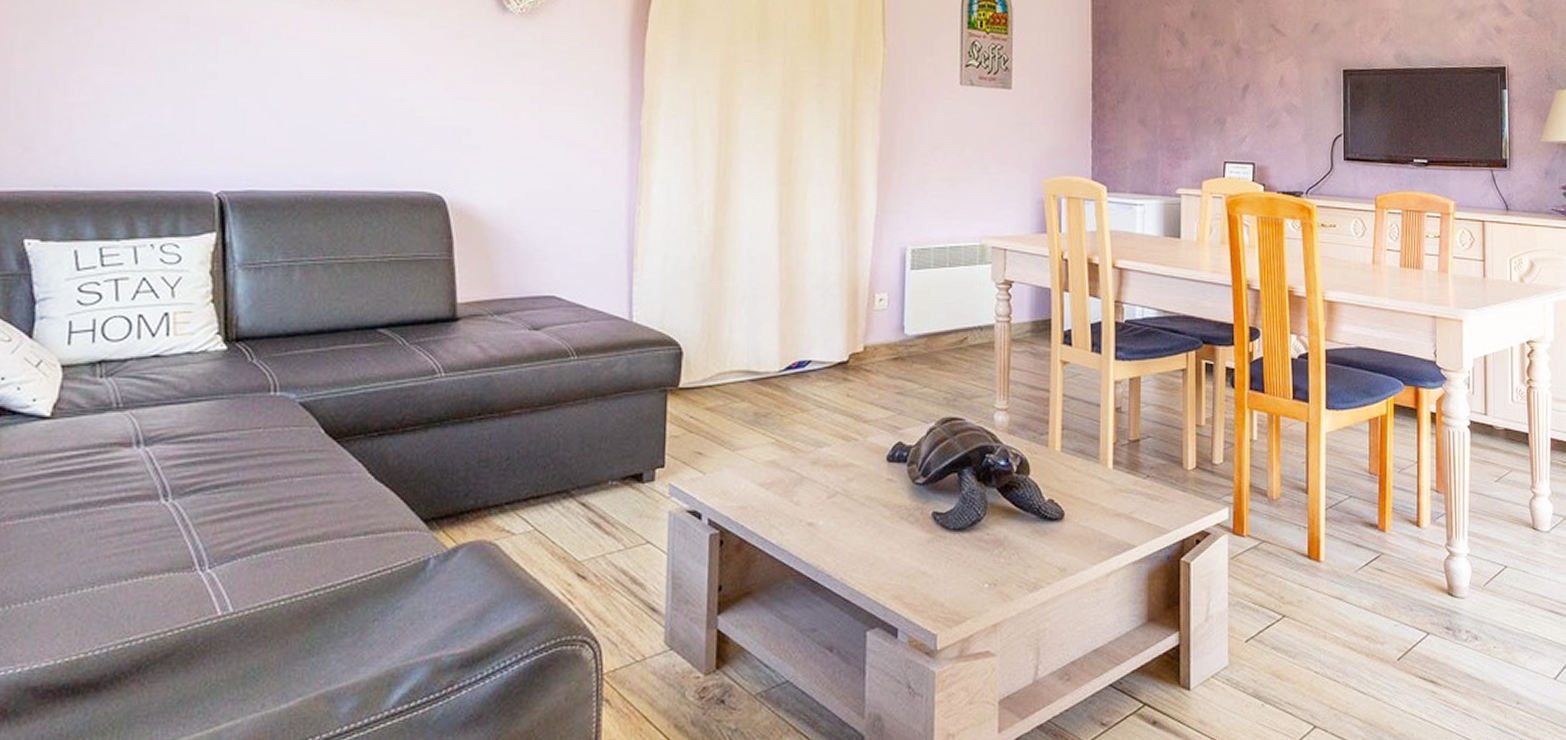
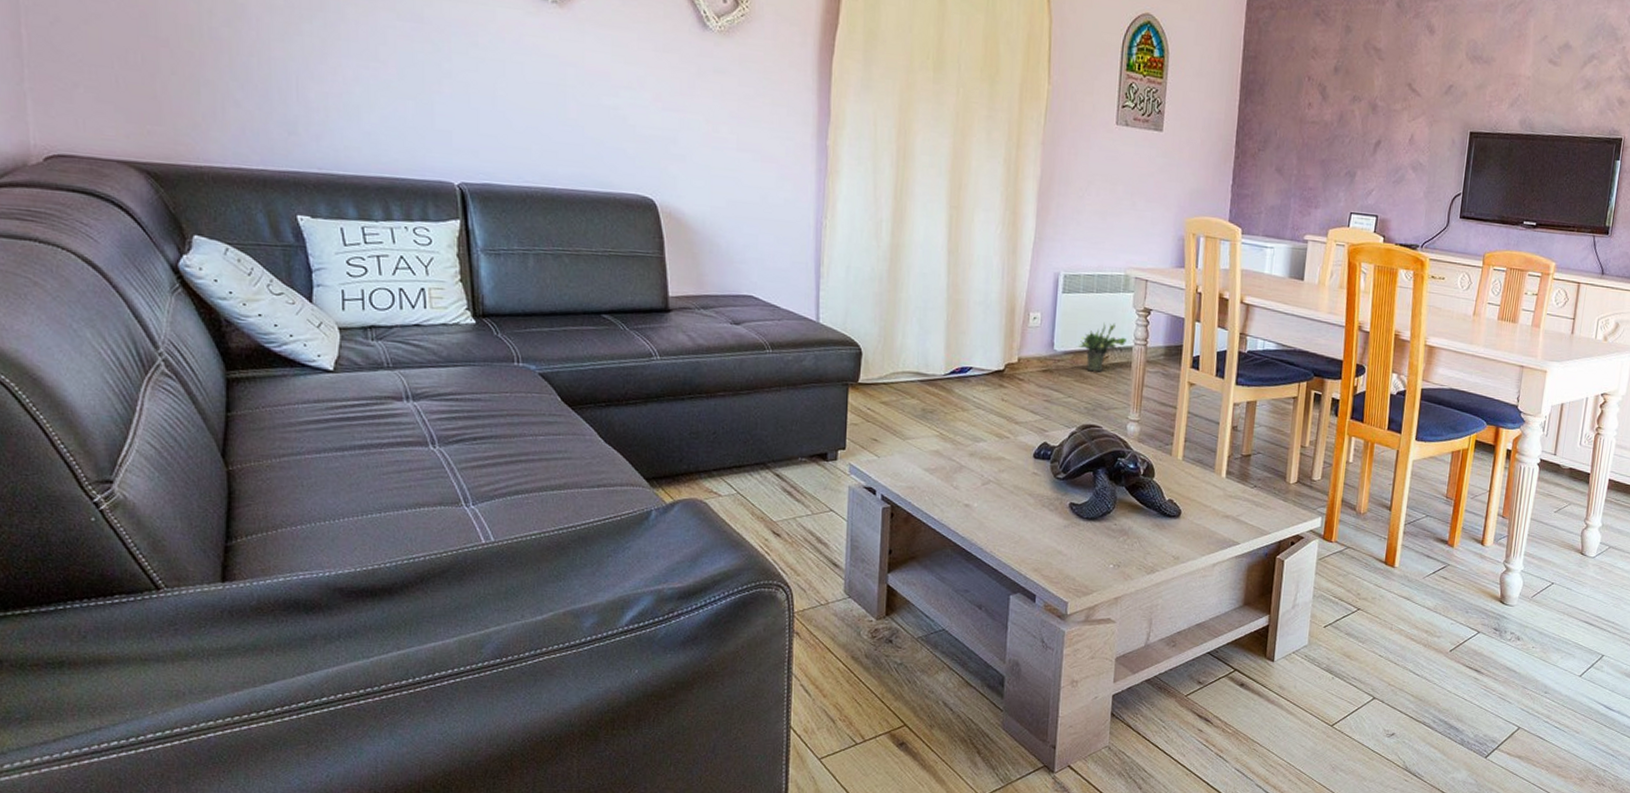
potted plant: none [933,299,987,356] -> present [1079,322,1127,372]

